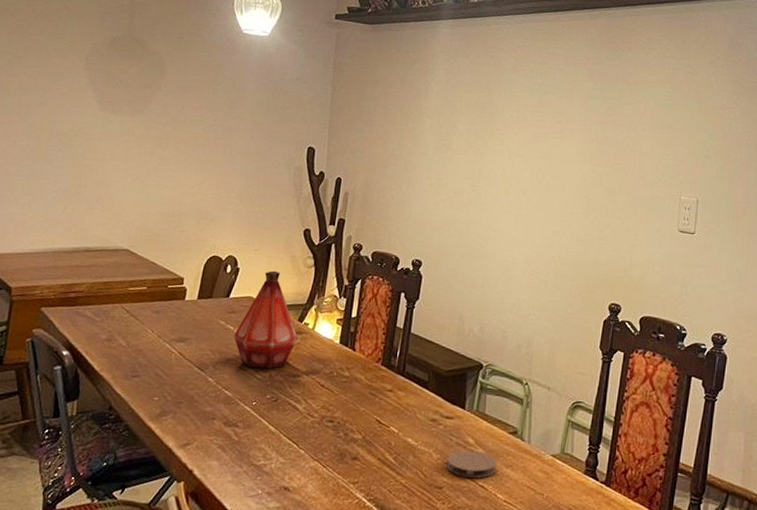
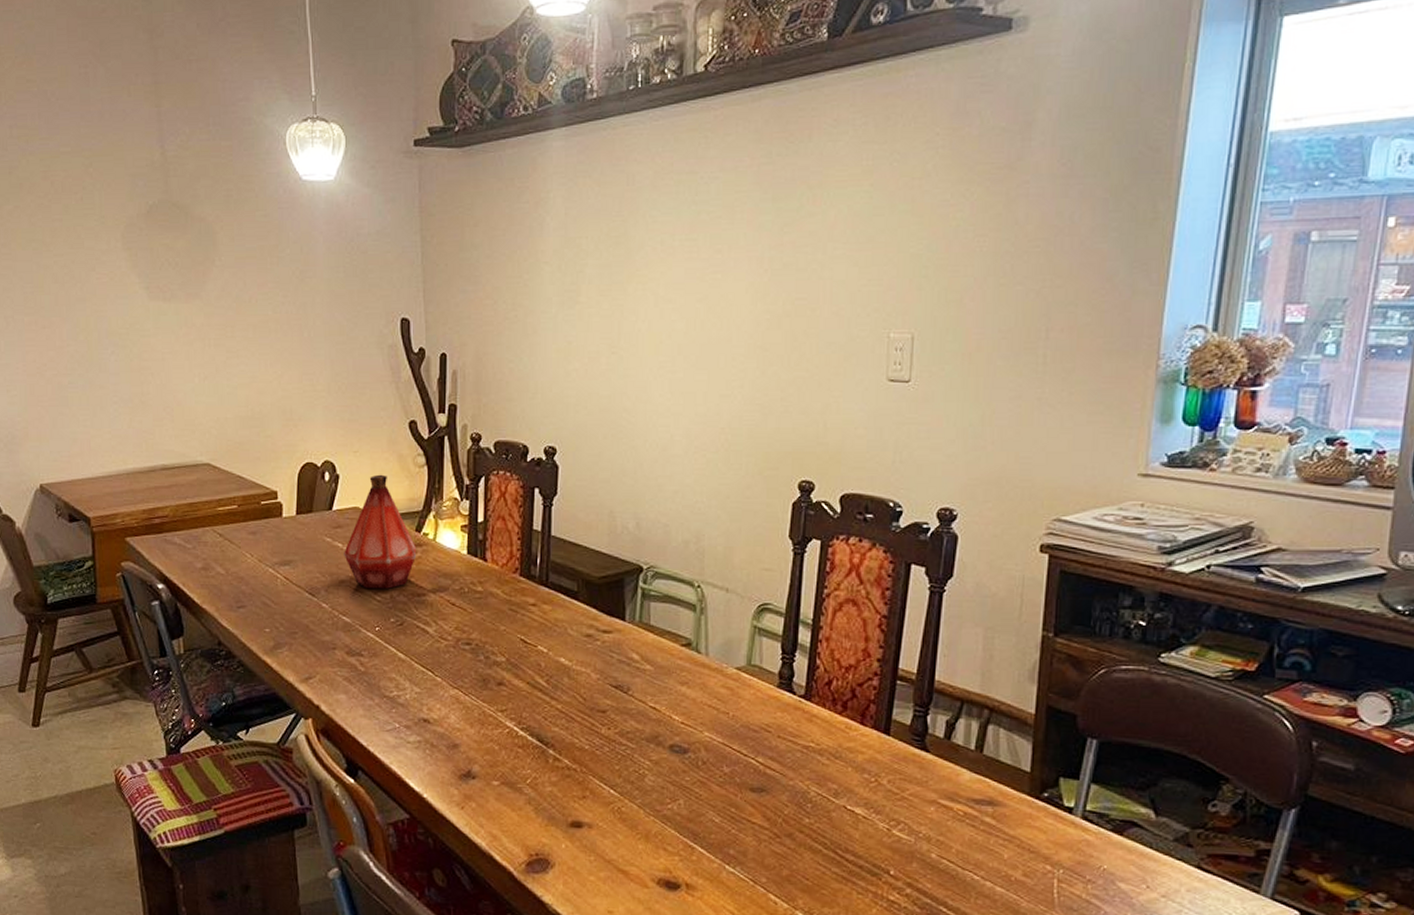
coaster: present [447,450,497,478] -> none [609,668,669,699]

